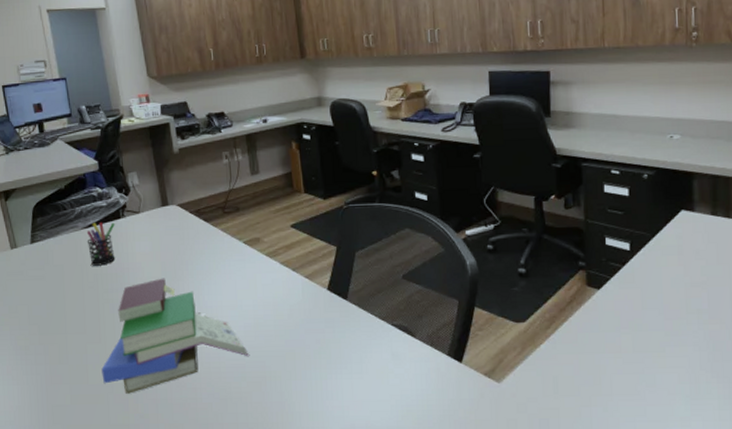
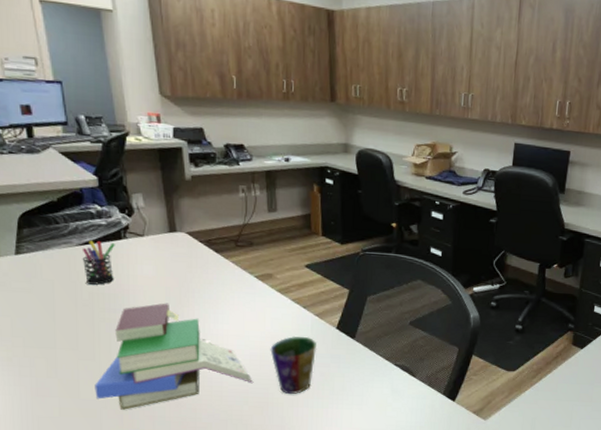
cup: none [263,301,310,365] -> present [270,335,317,394]

